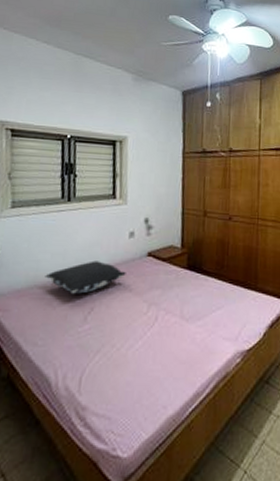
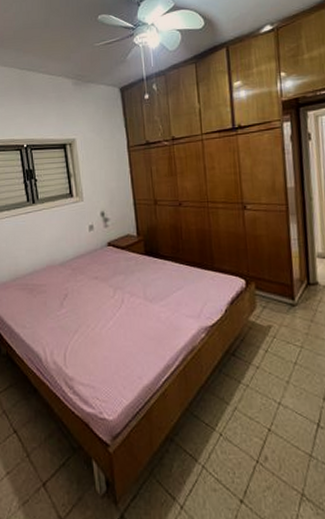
pillow: present [45,260,126,294] -> none [23,253,91,283]

